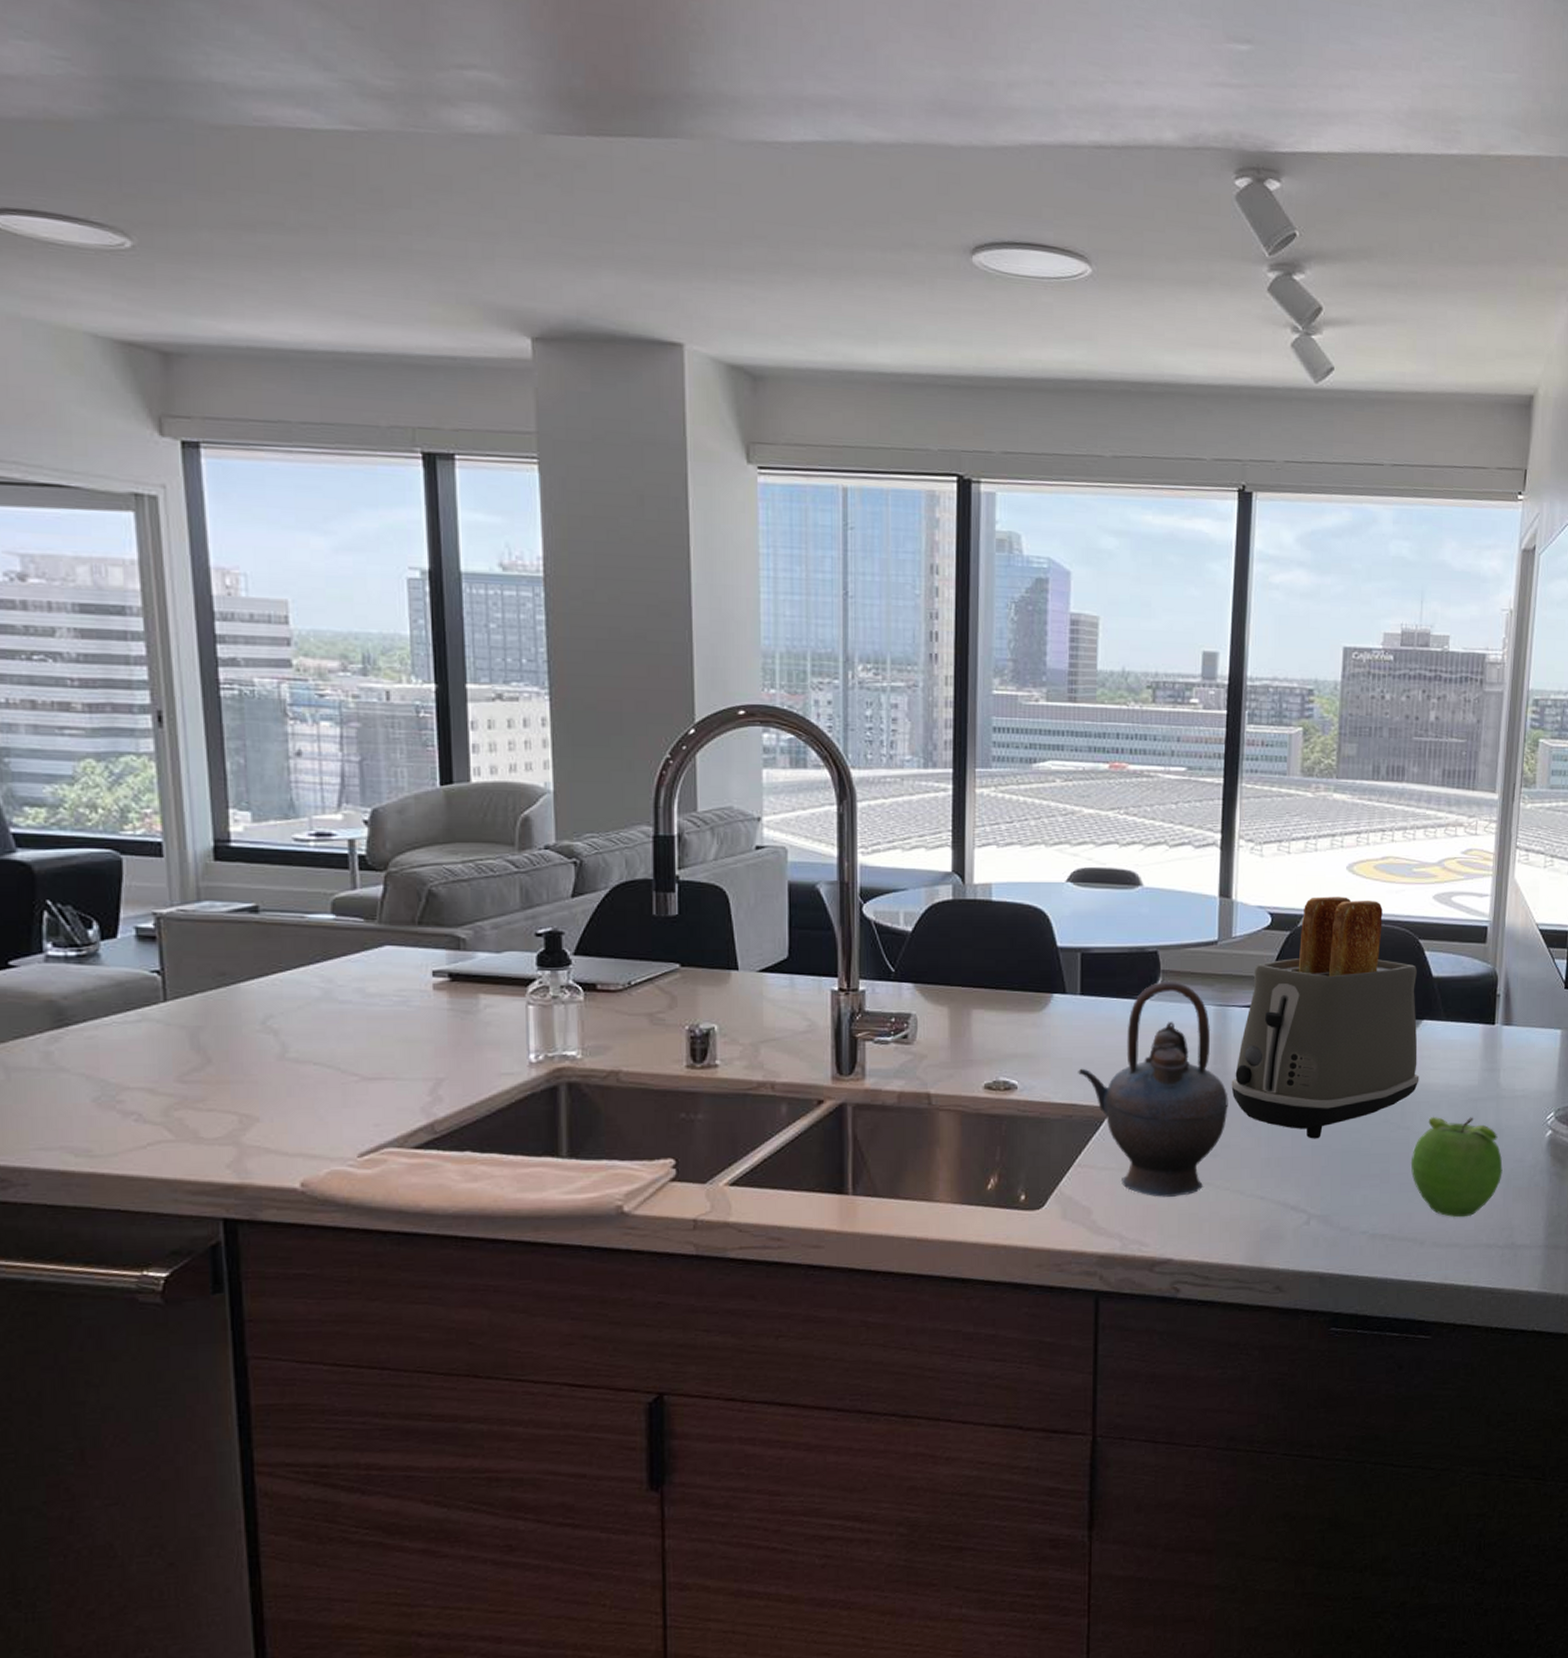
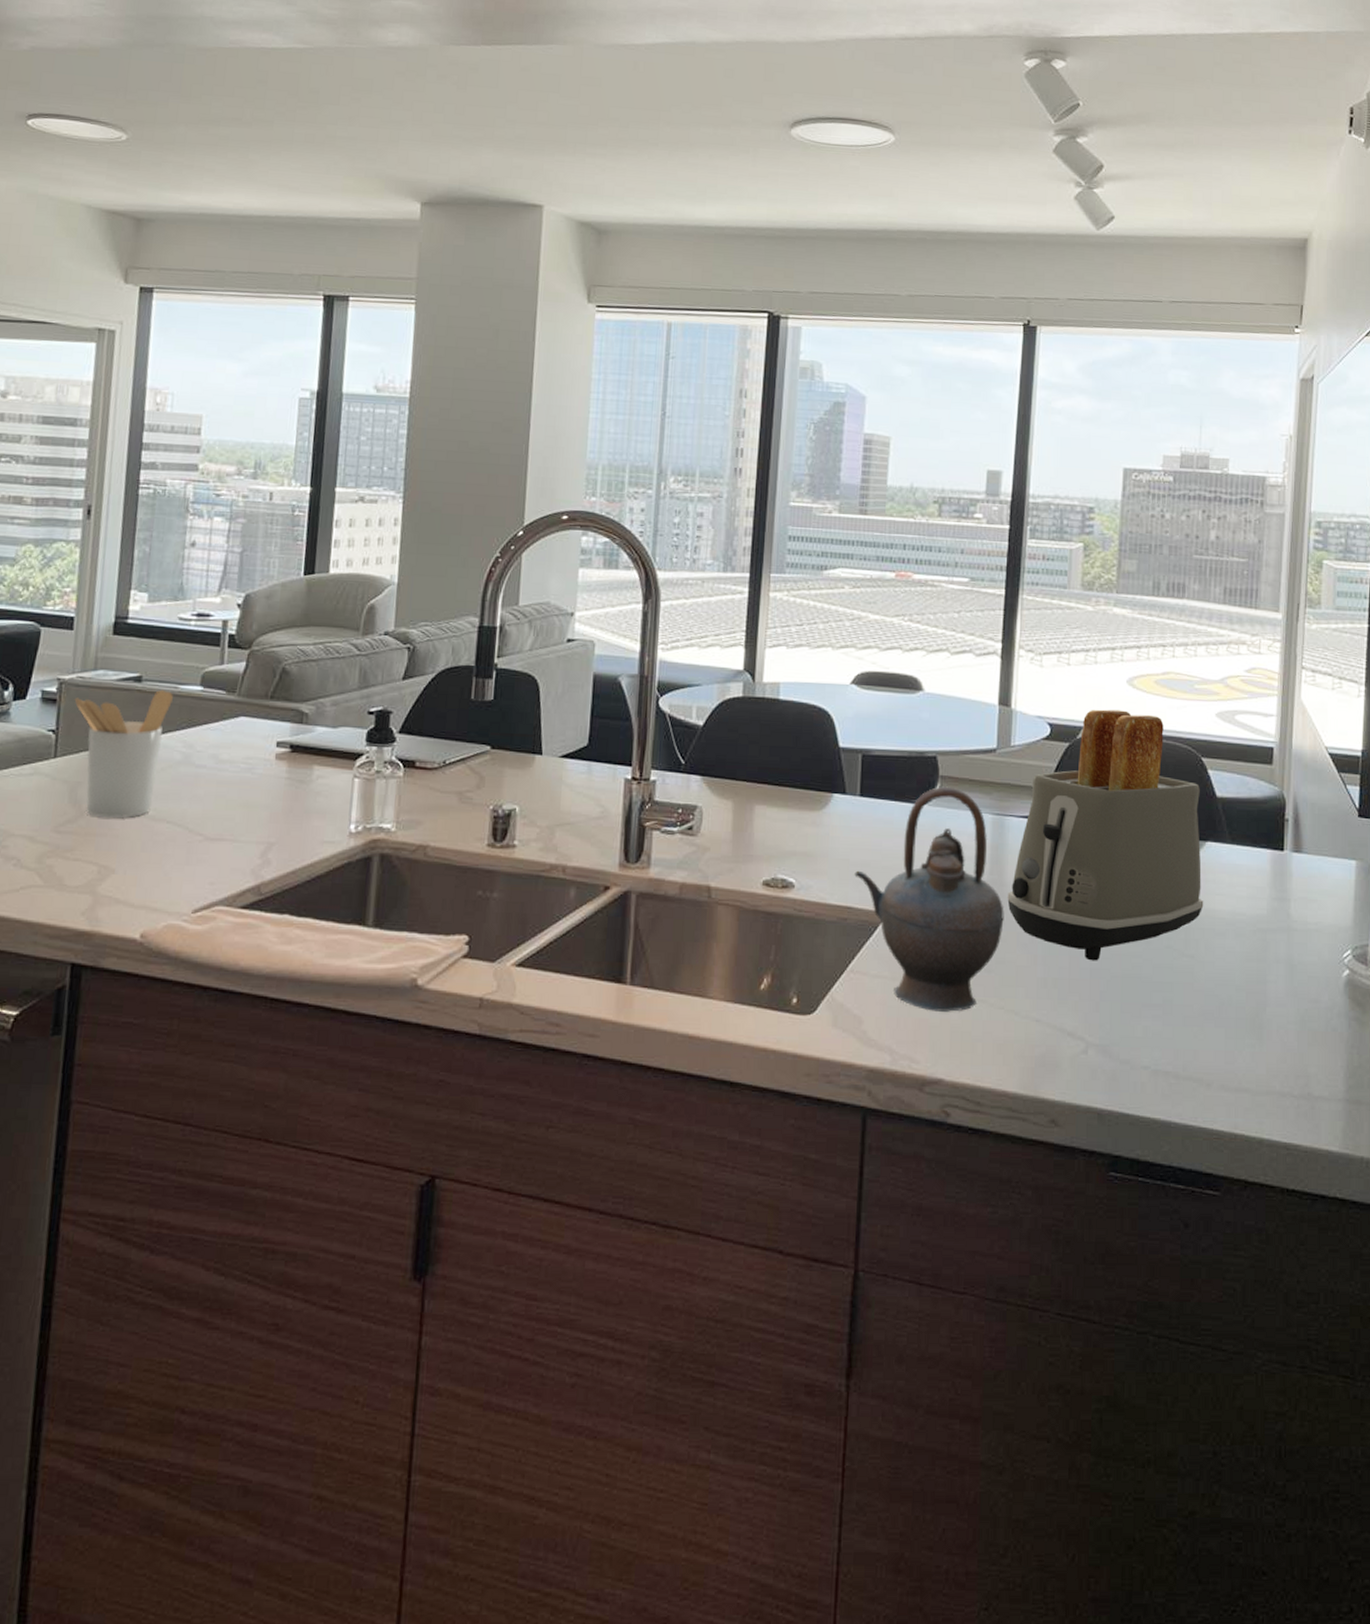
utensil holder: none [178,919,300,1064] -> present [74,689,173,818]
fruit: present [1410,1116,1503,1218] -> none [1195,945,1296,1060]

